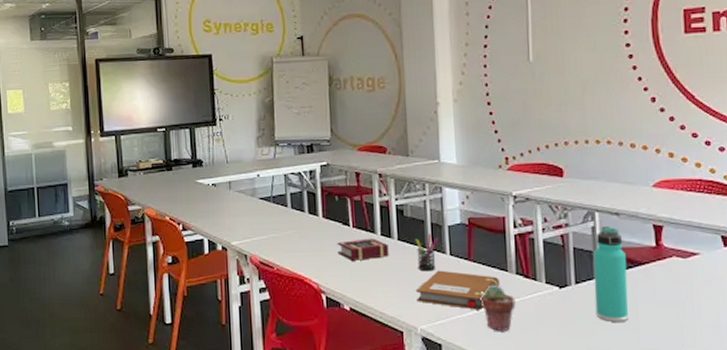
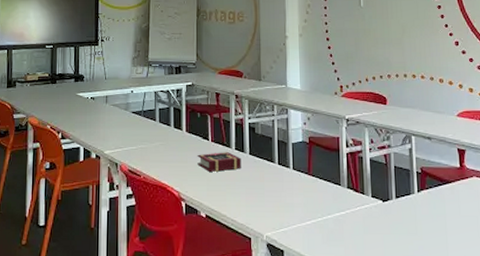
pen holder: present [415,233,438,272] -> none [264,149,283,184]
notebook: present [416,270,500,310] -> none [264,182,334,220]
potted succulent: present [480,284,516,332] -> none [317,197,347,240]
thermos bottle: present [593,227,629,322] -> none [410,149,439,233]

